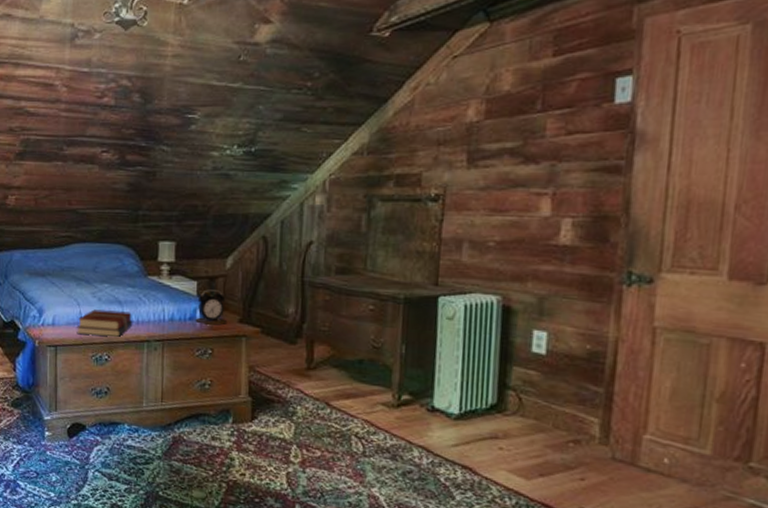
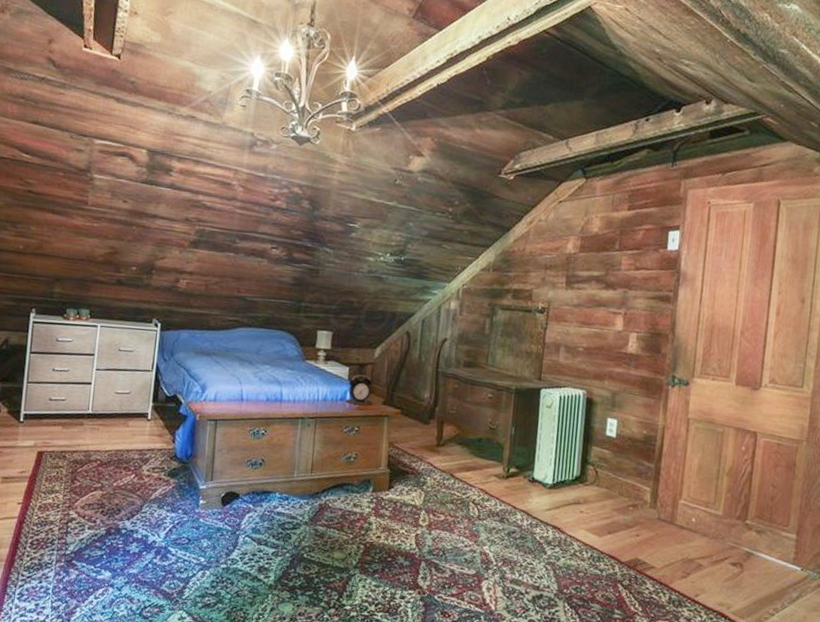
books: present [76,309,133,338] -> none [236,388,290,414]

